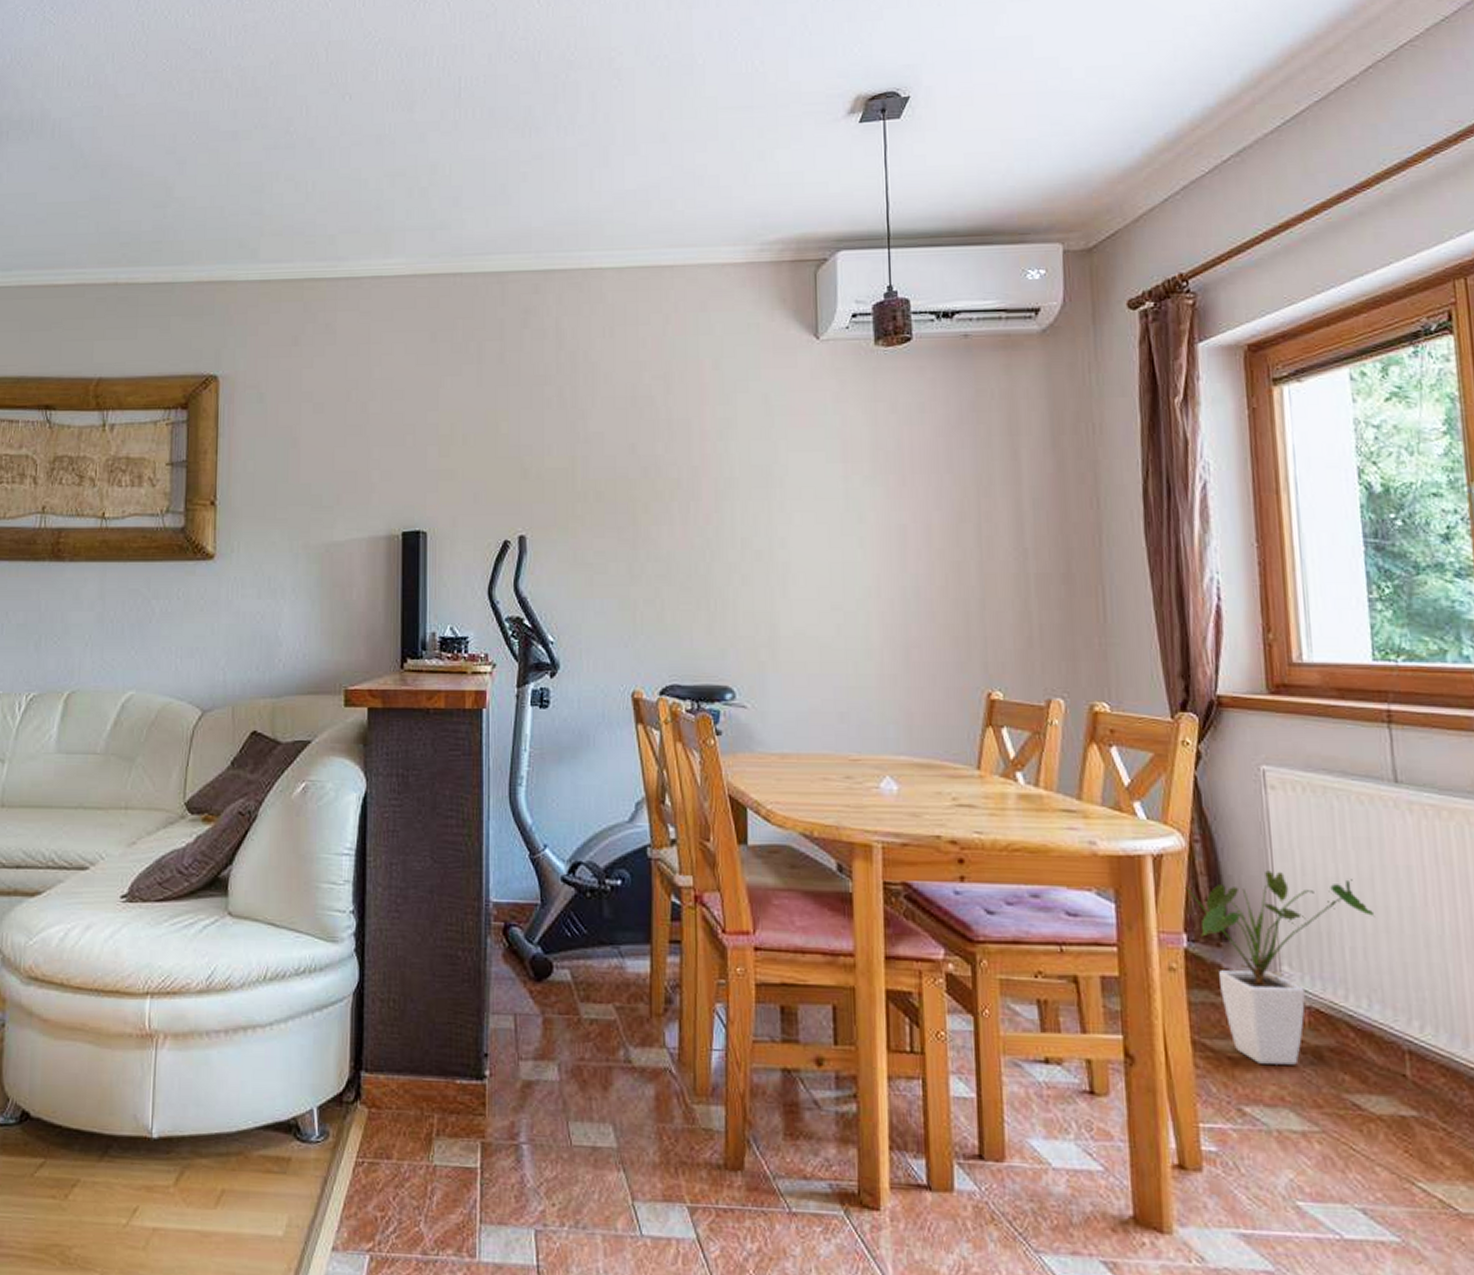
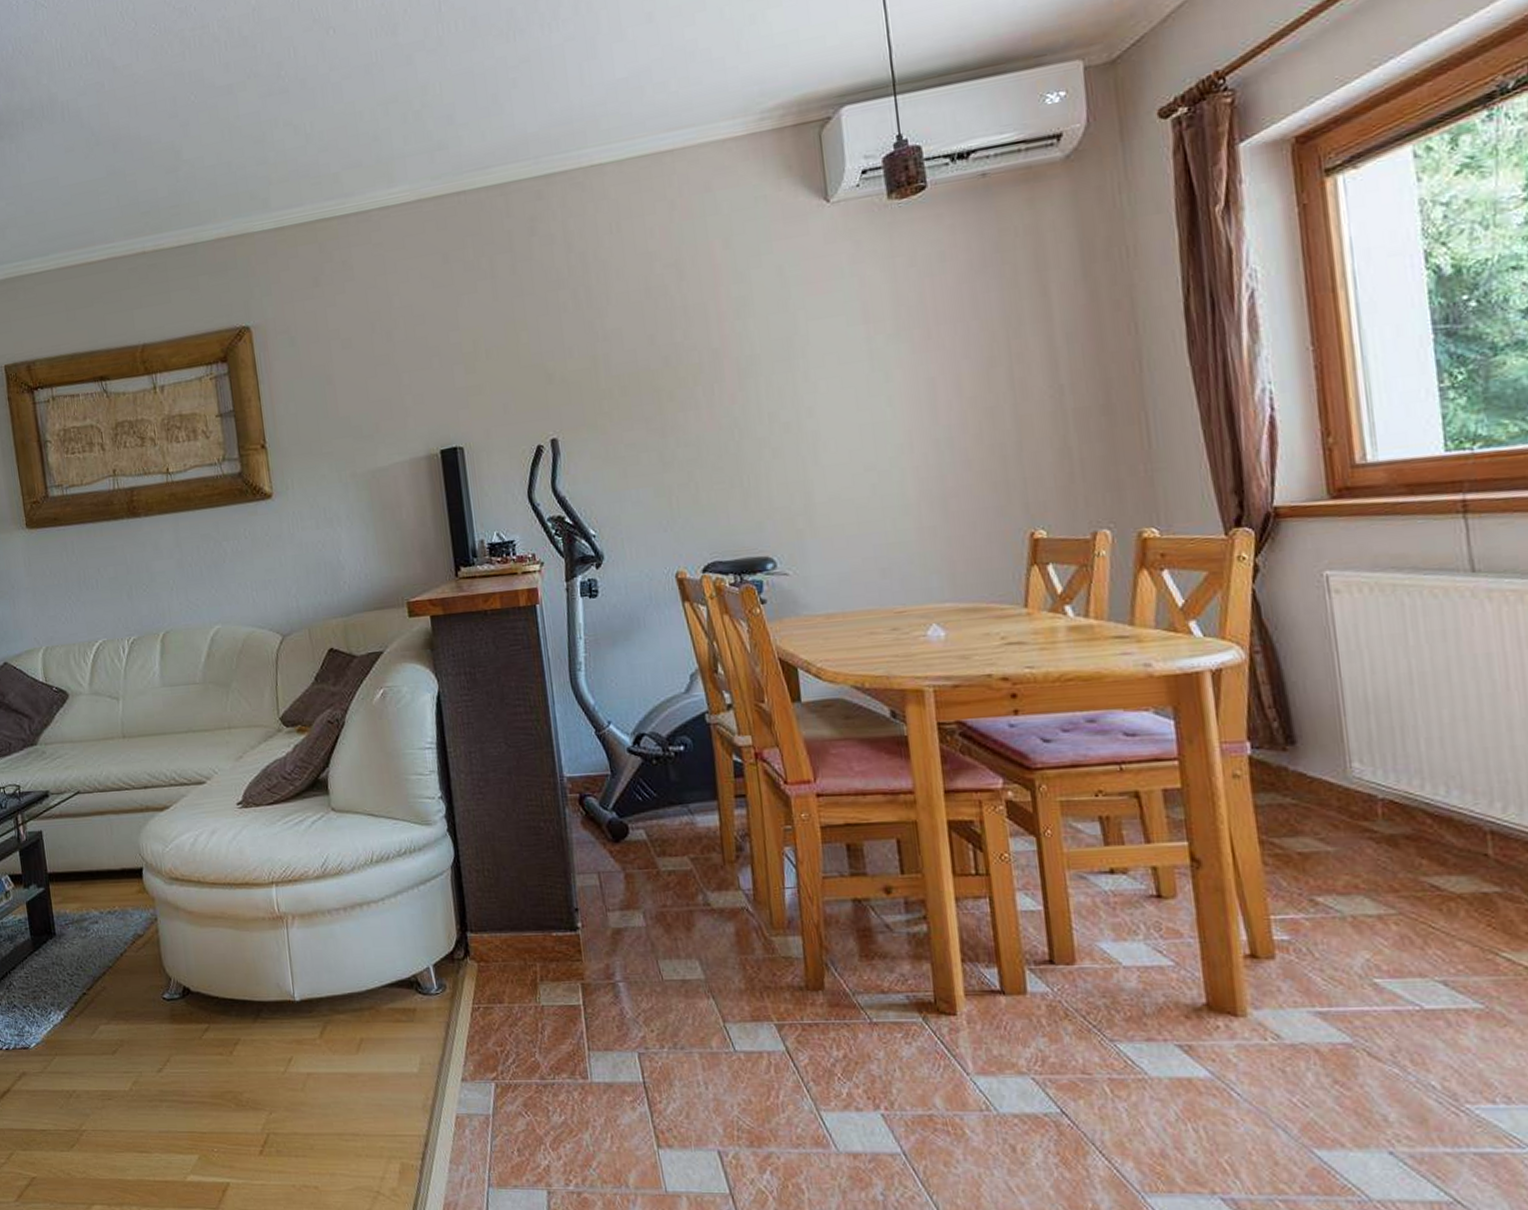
house plant: present [1184,870,1375,1065] -> none [1245,672,1452,856]

